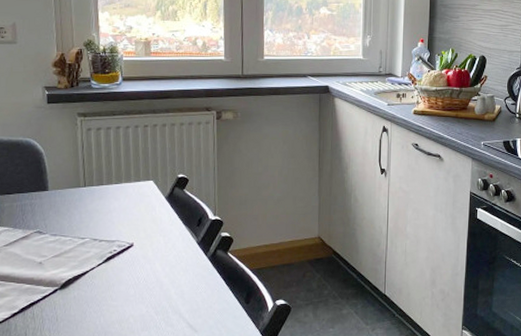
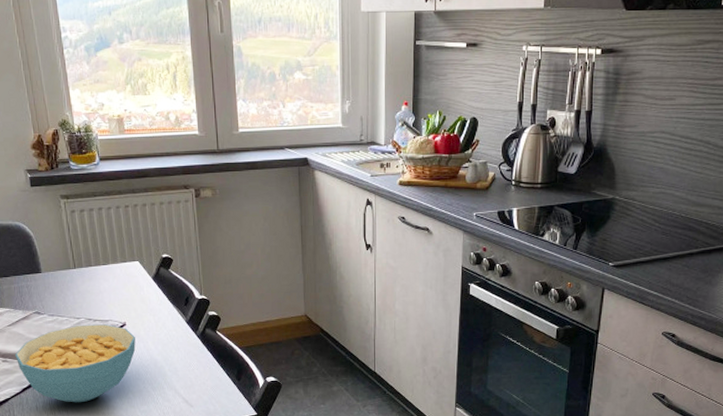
cereal bowl: none [8,245,142,329] -> present [15,324,136,403]

